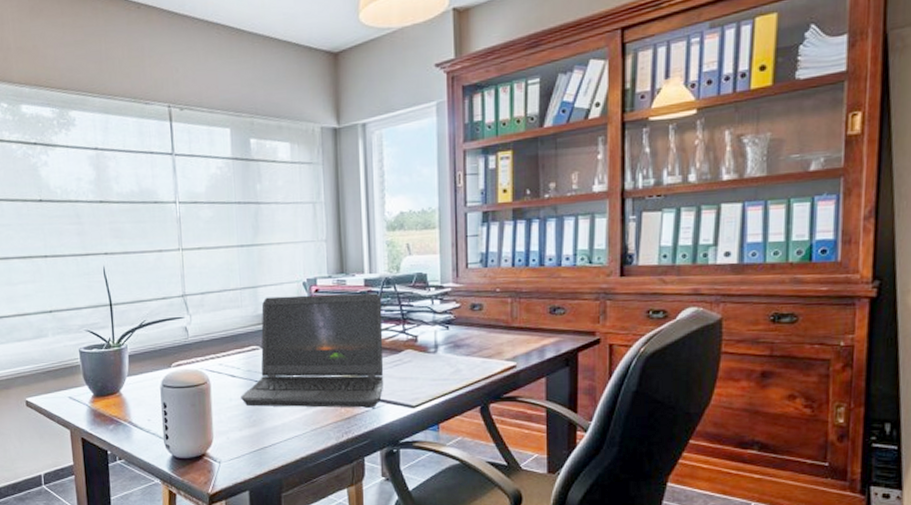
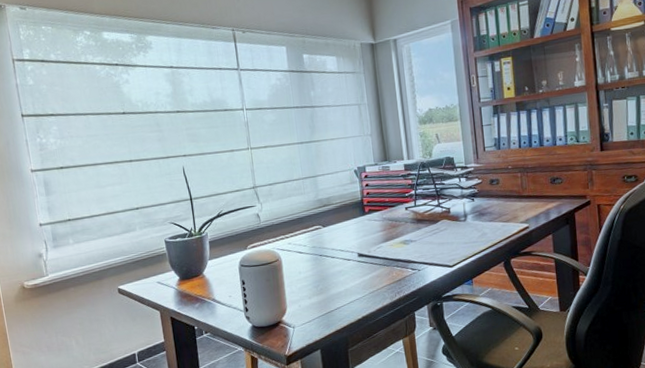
laptop computer: present [241,293,384,408] -> none [308,175,426,277]

